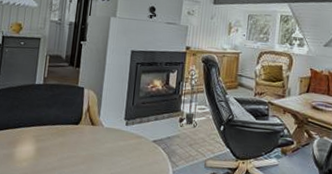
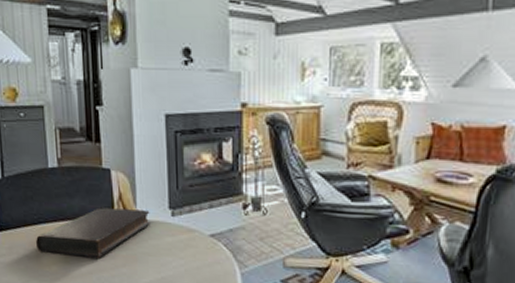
book: none [13,116,110,157] -> present [36,207,150,258]

